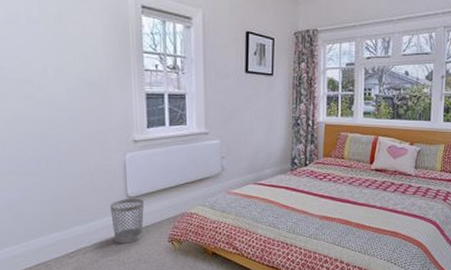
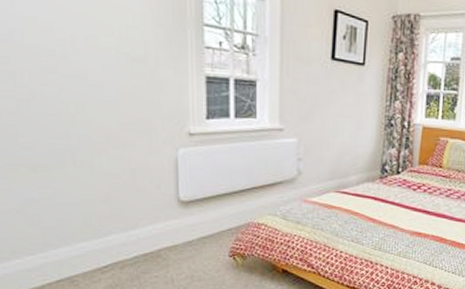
wastebasket: present [110,198,145,243] -> none [156,203,201,257]

